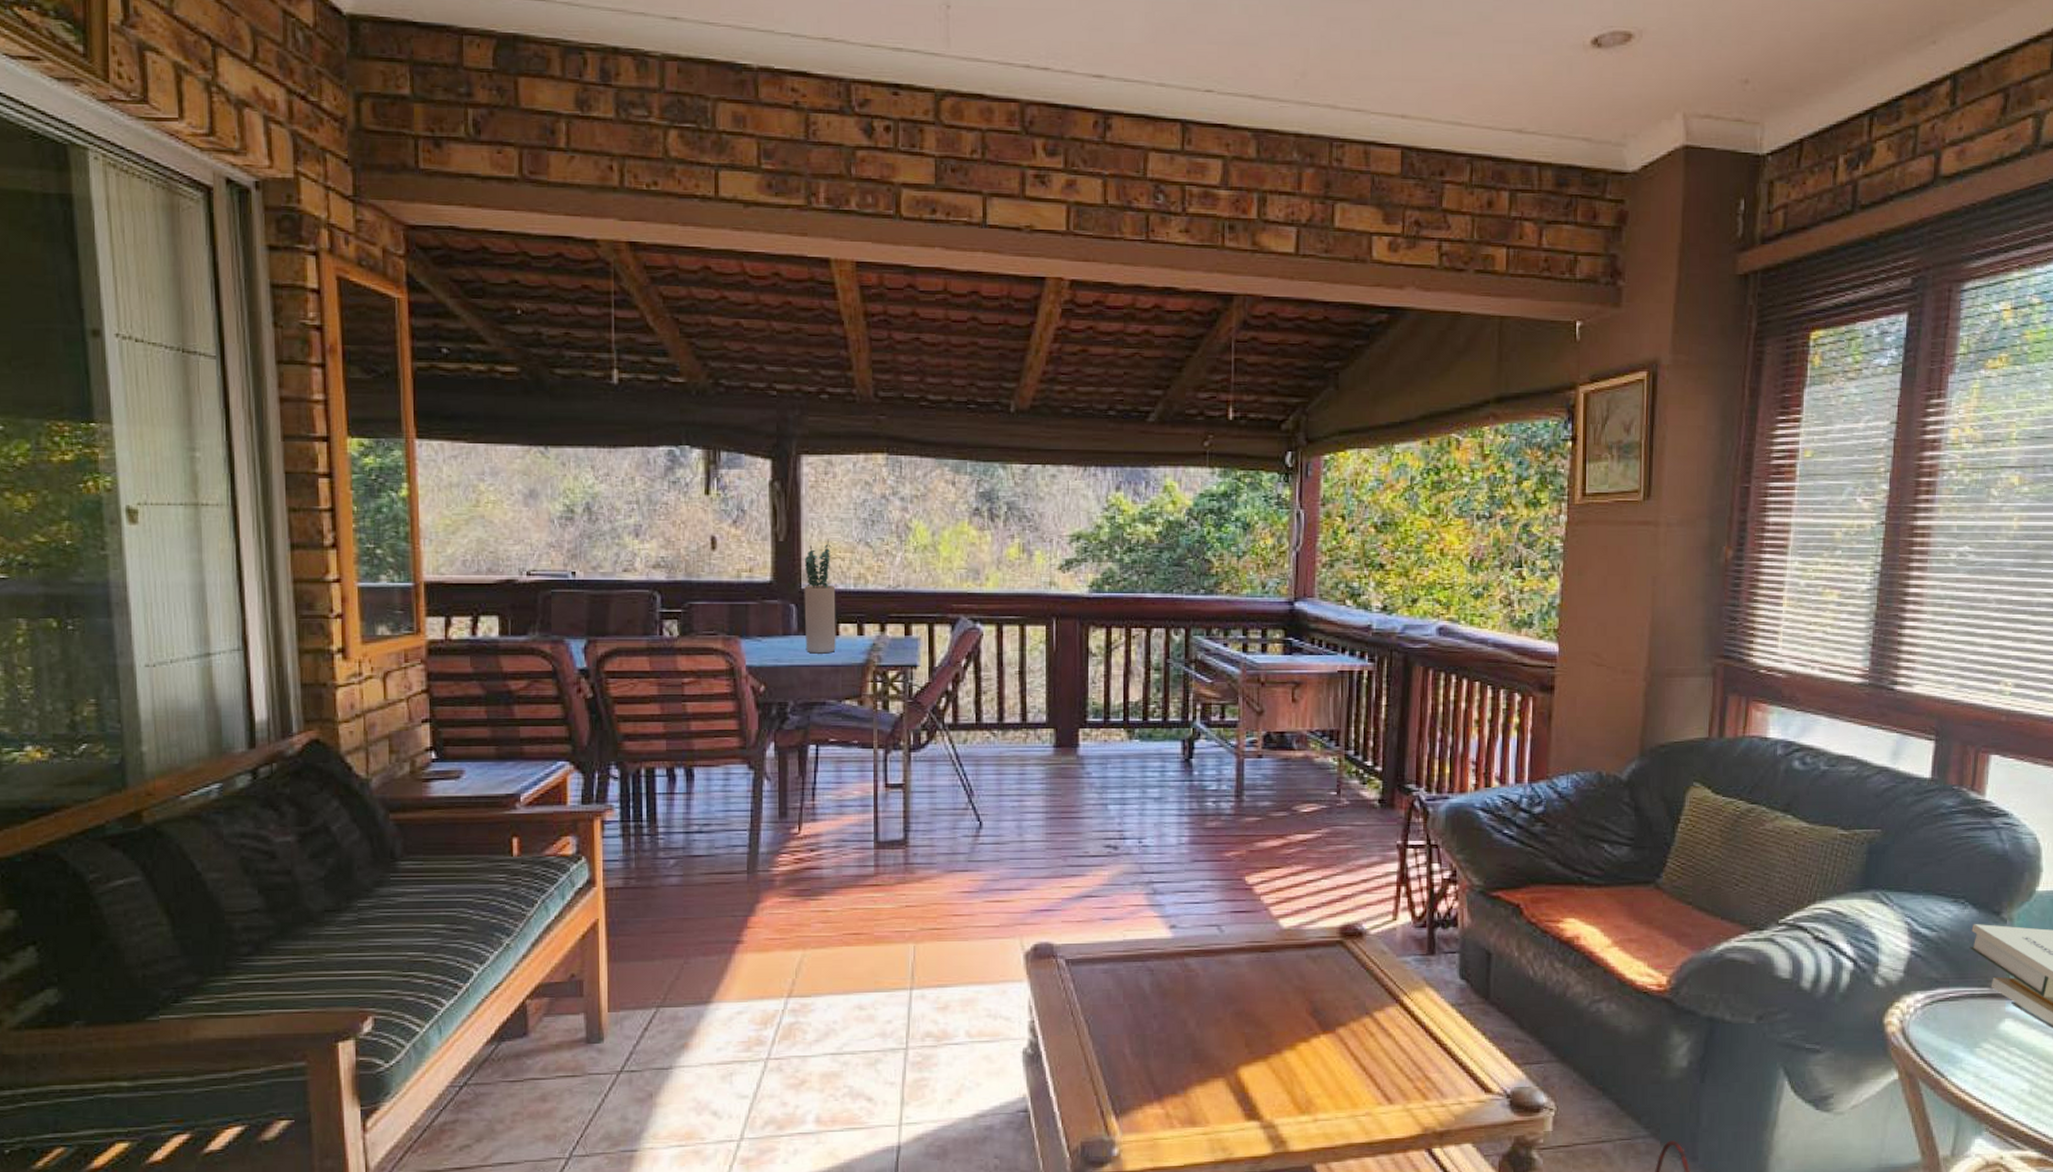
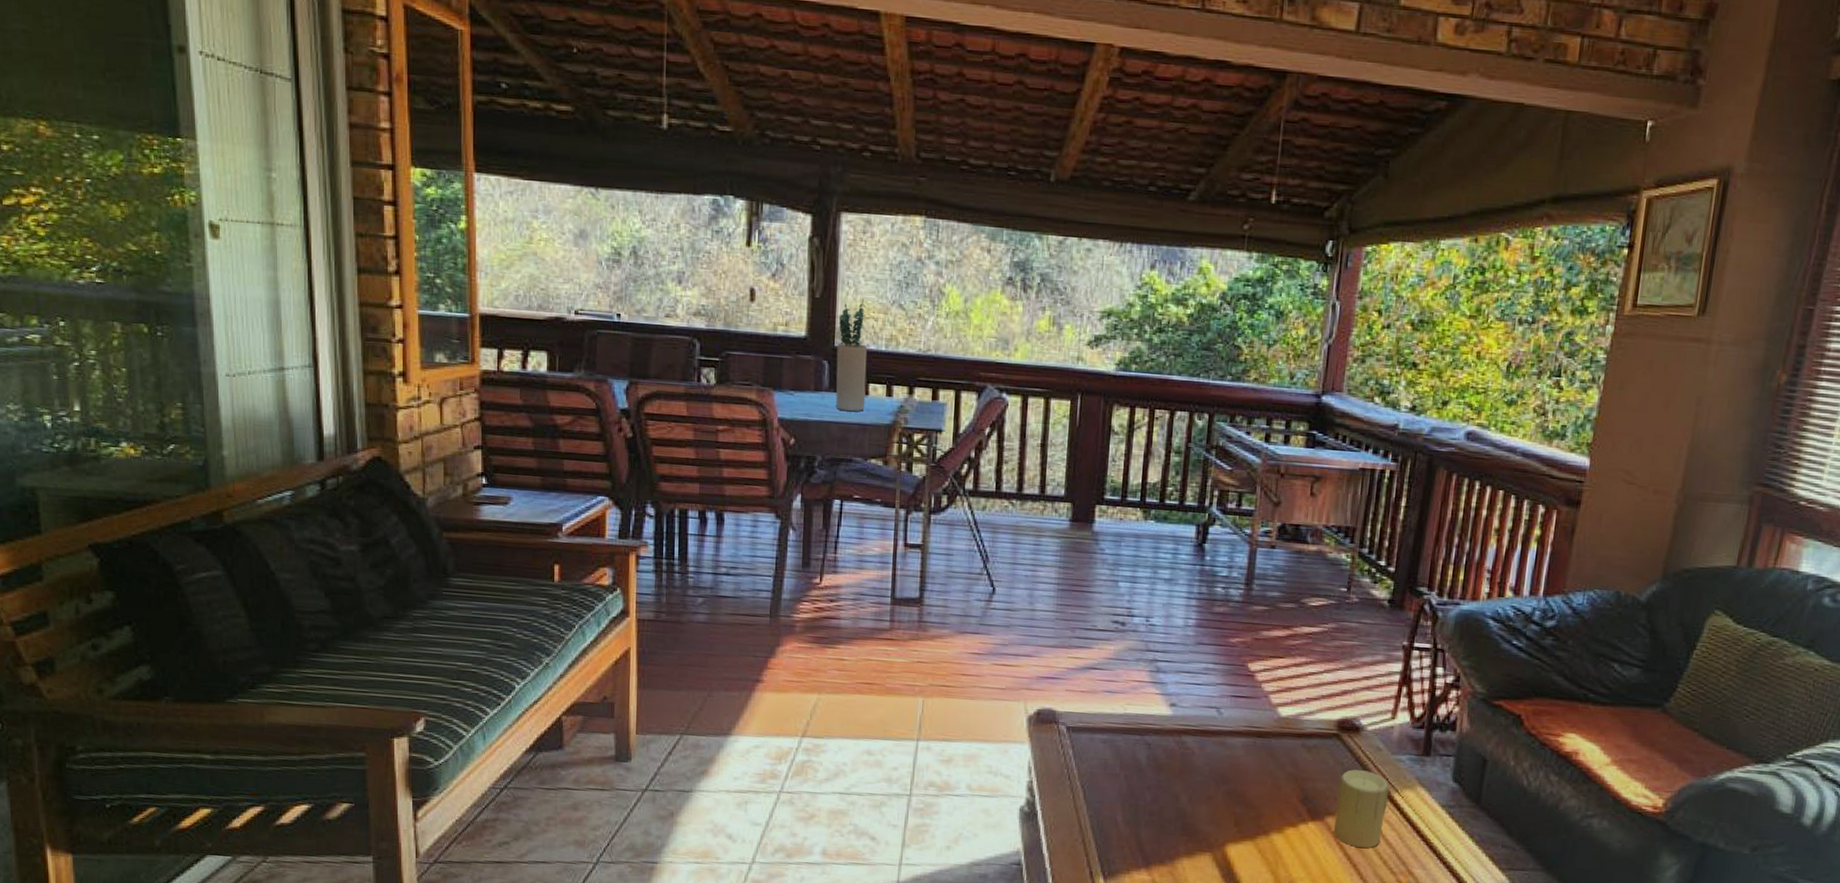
candle: none [1347,975,1397,1057] -> present [1334,769,1389,849]

